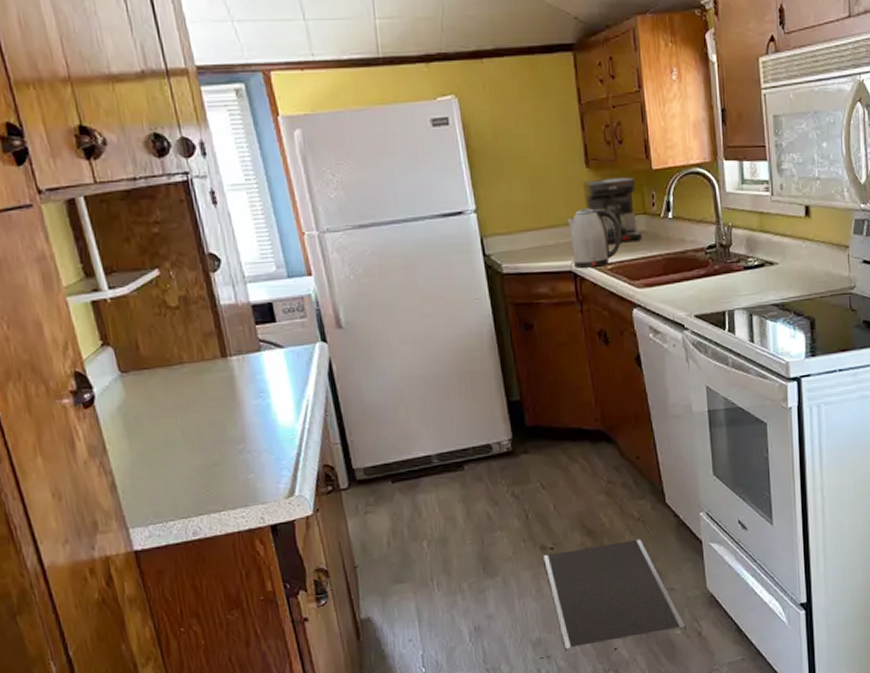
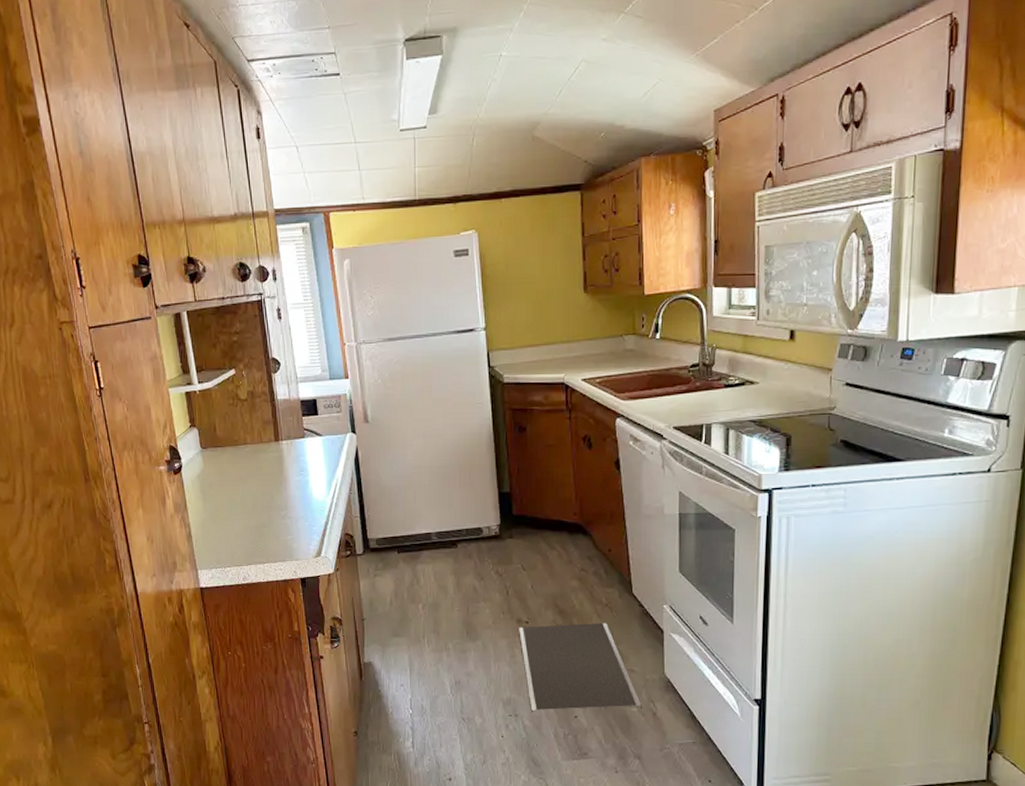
kettle: present [567,208,620,268] -> none [563,328,610,380]
coffee maker: present [582,176,642,244] -> none [579,300,630,360]

